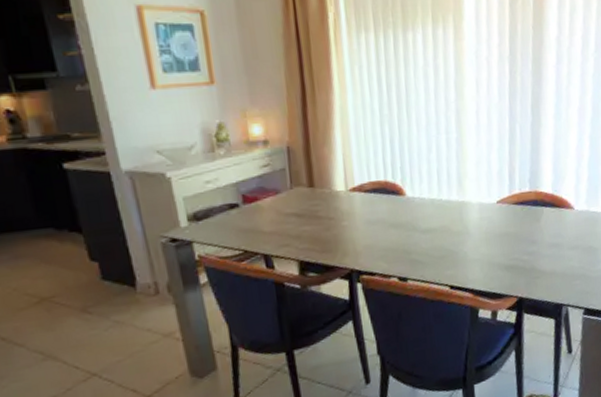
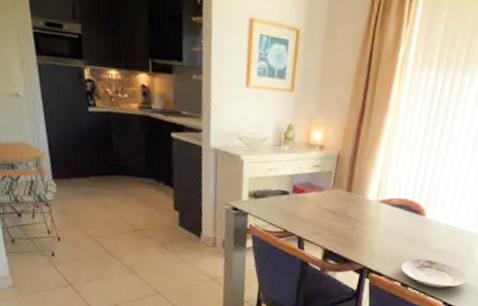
plate: none [392,242,469,273] -> present [400,258,468,288]

